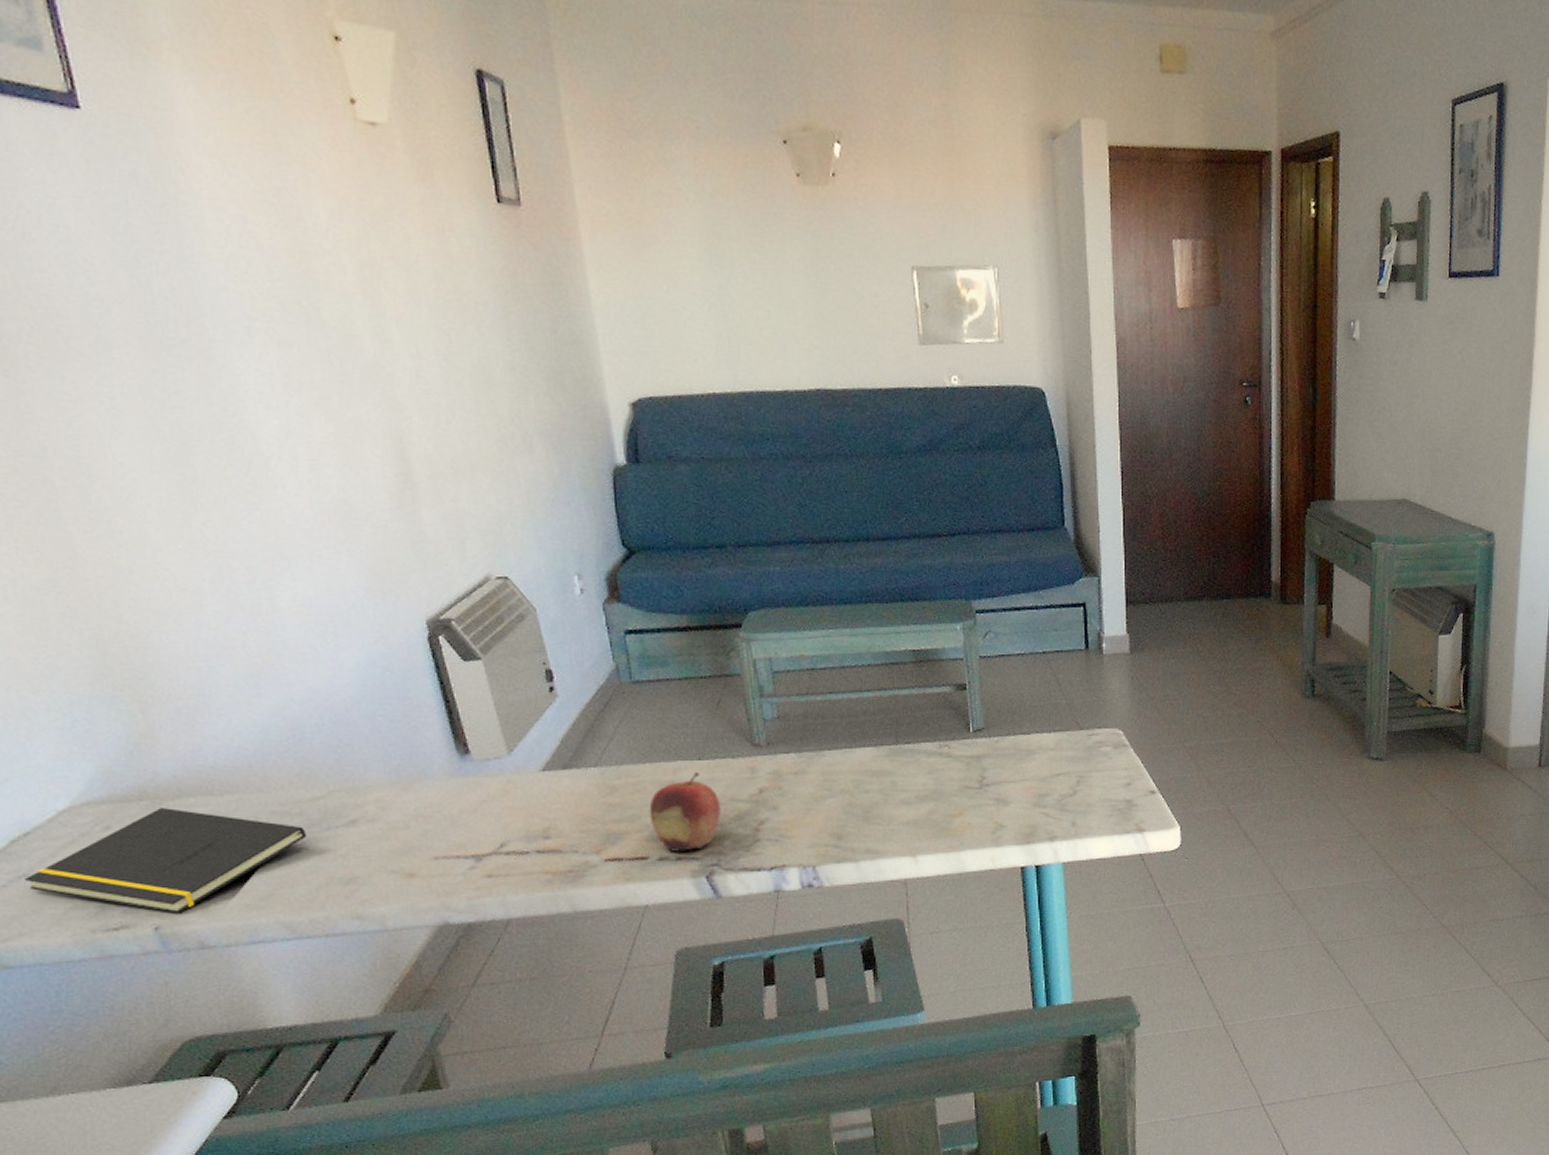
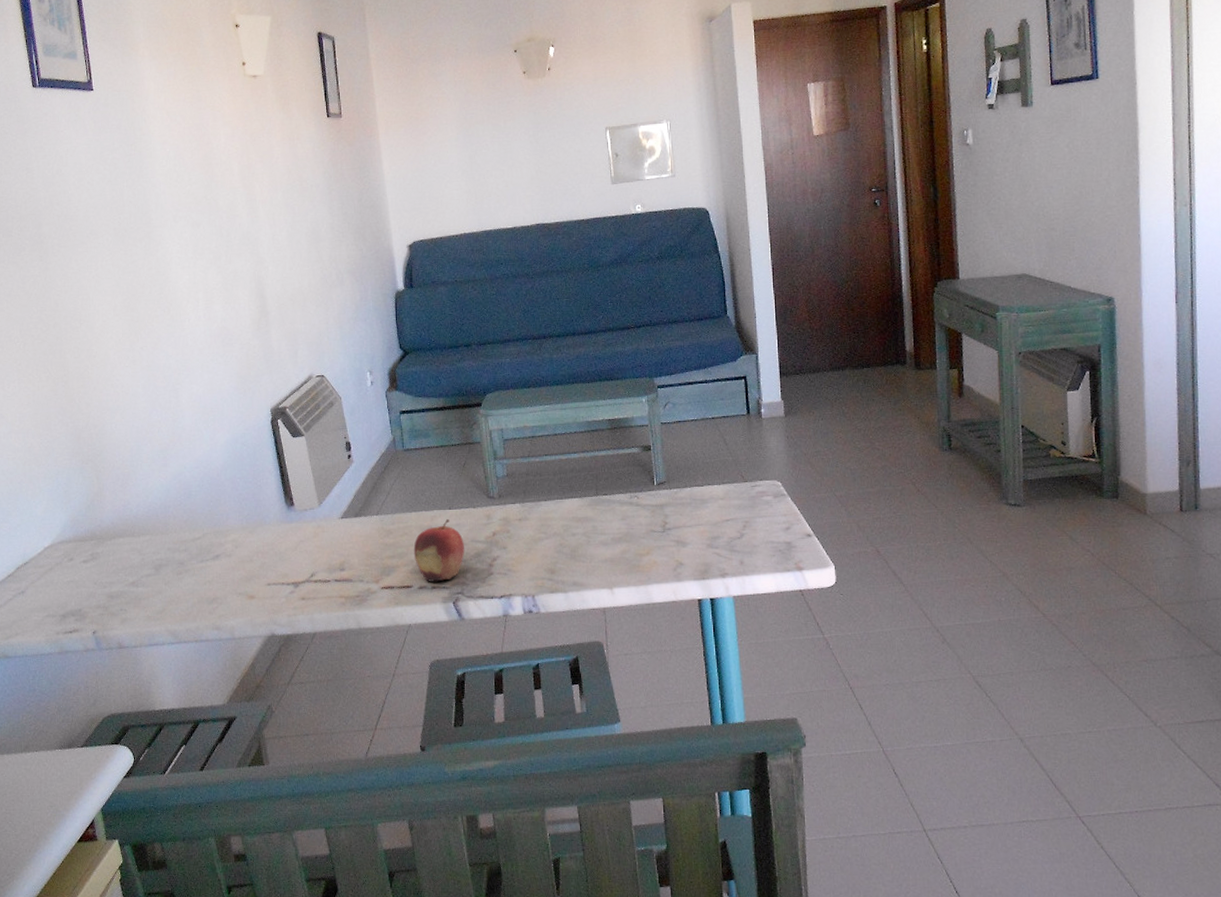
notepad: present [25,807,307,914] -> none [23,545,189,622]

